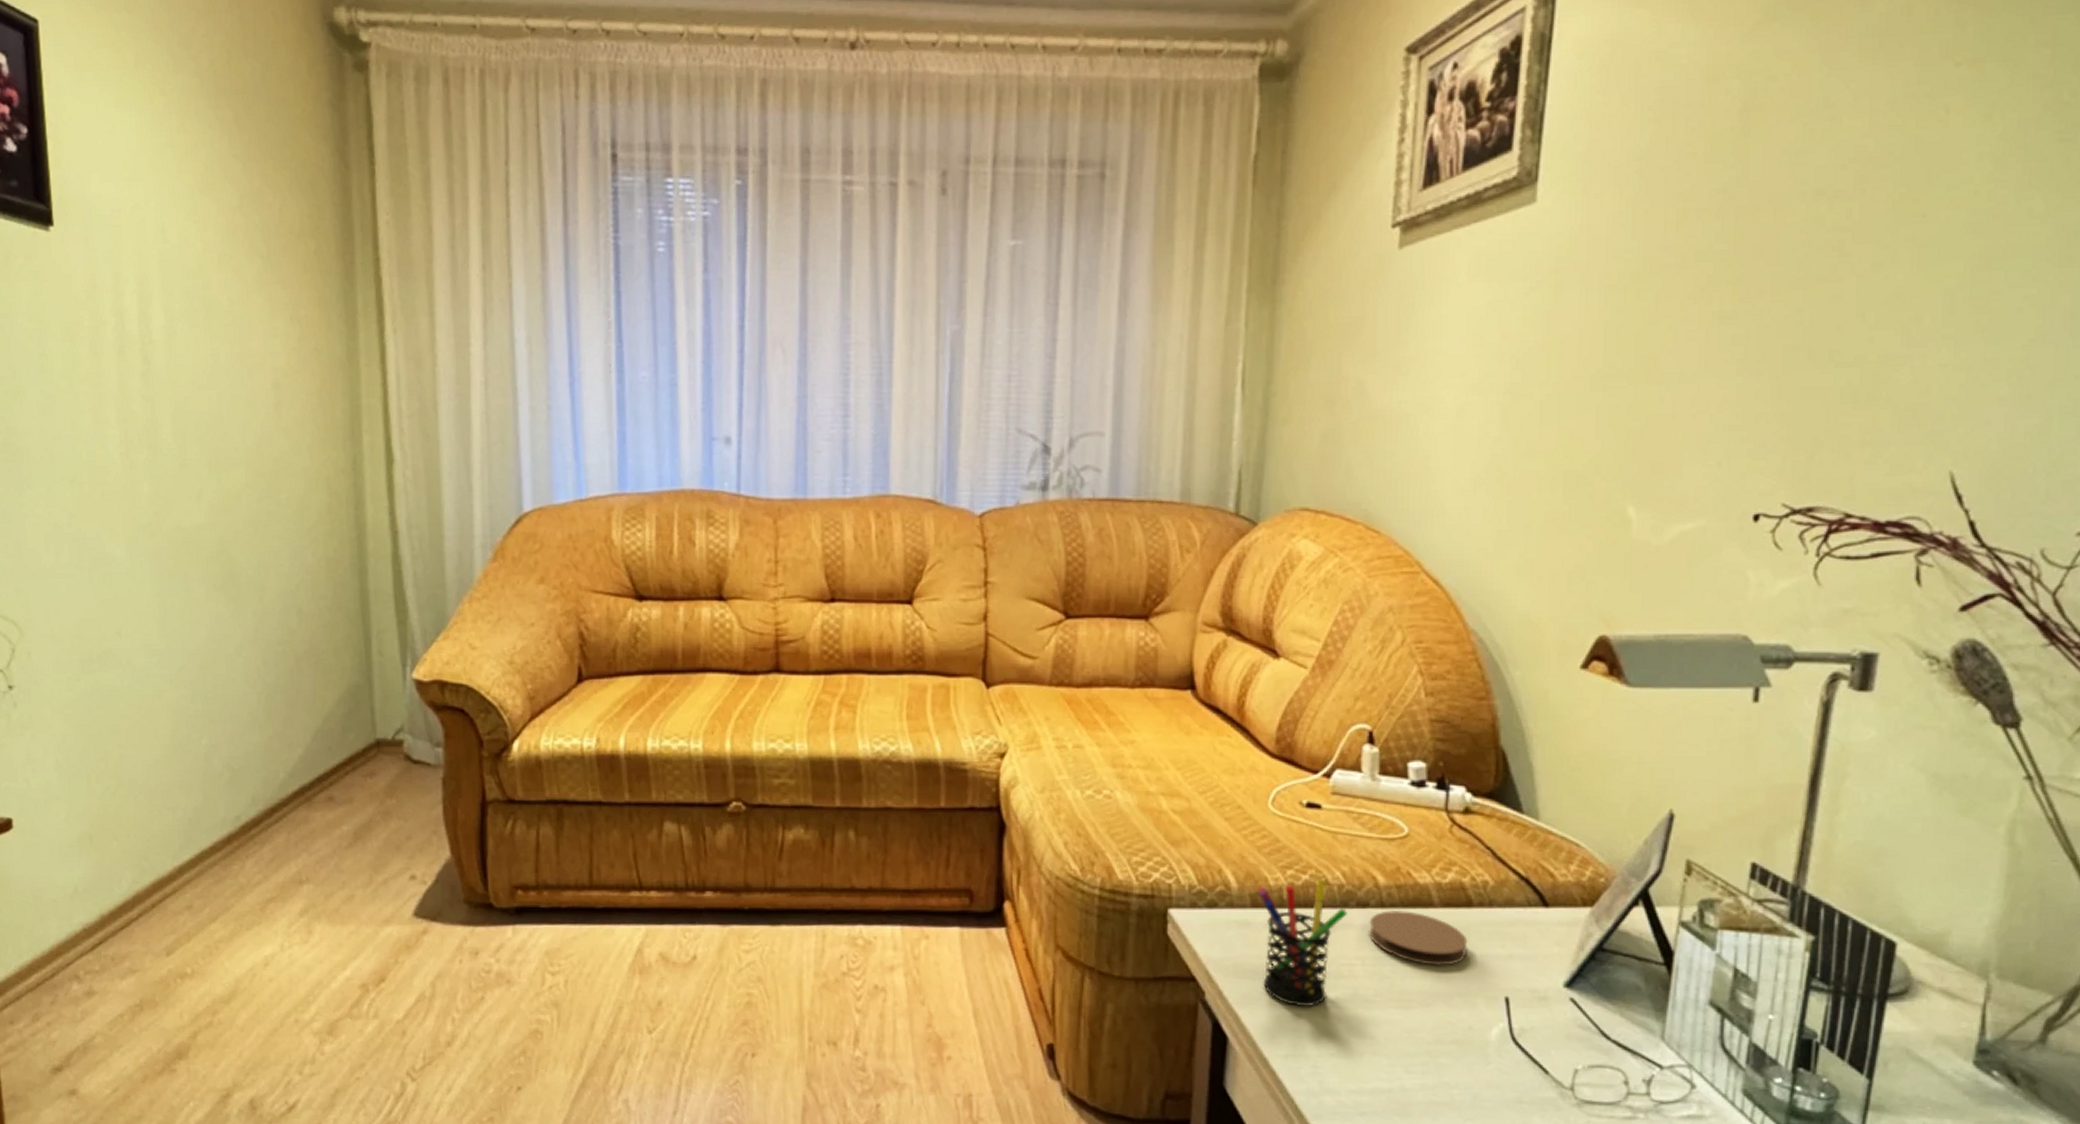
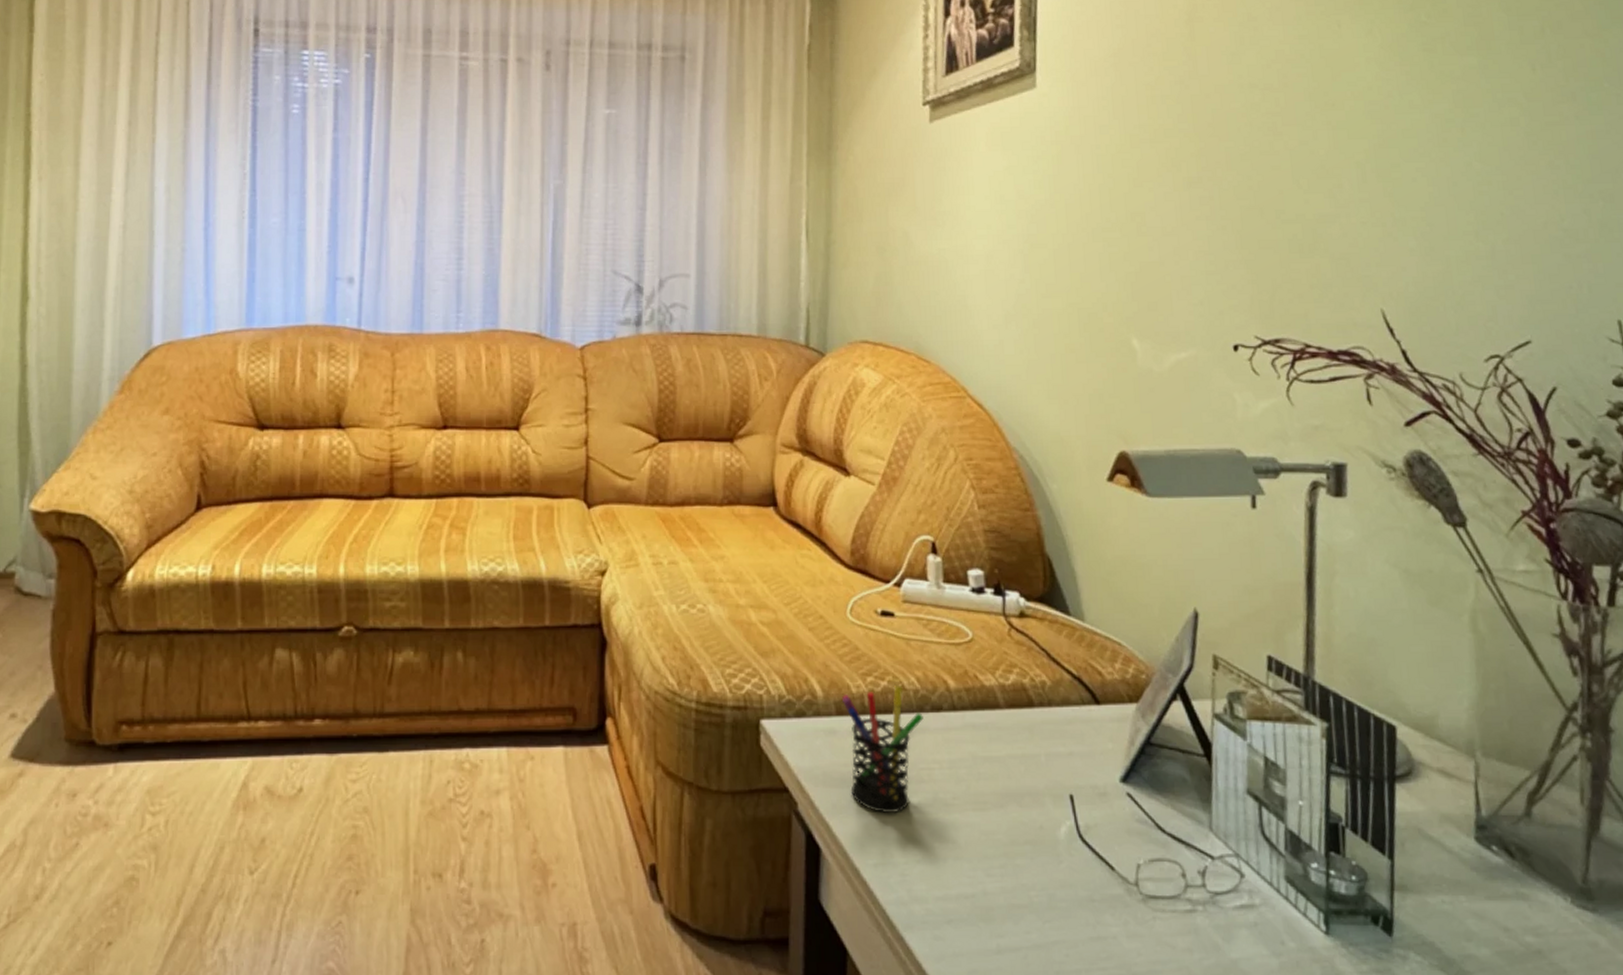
coaster: present [1367,909,1468,966] -> none [943,712,1033,766]

